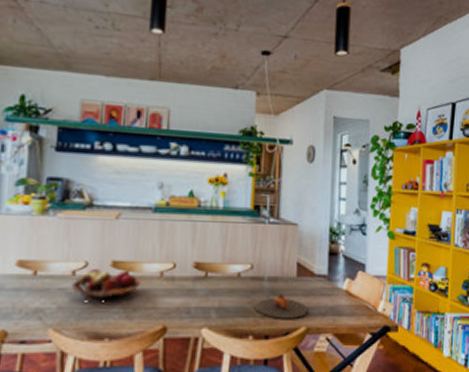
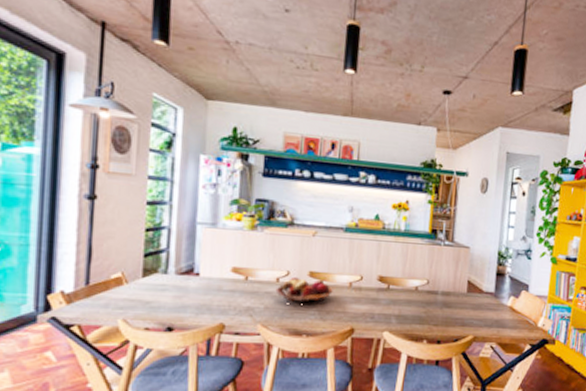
plate: present [255,294,309,319] -> none [429,306,476,328]

